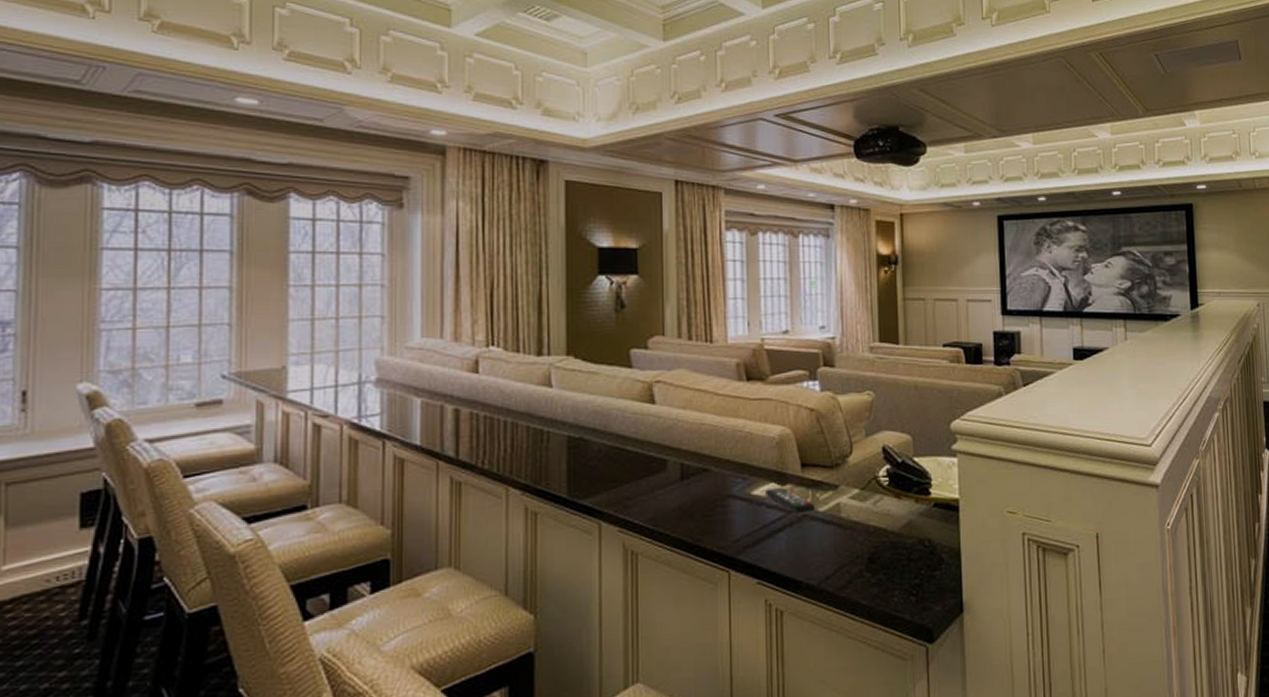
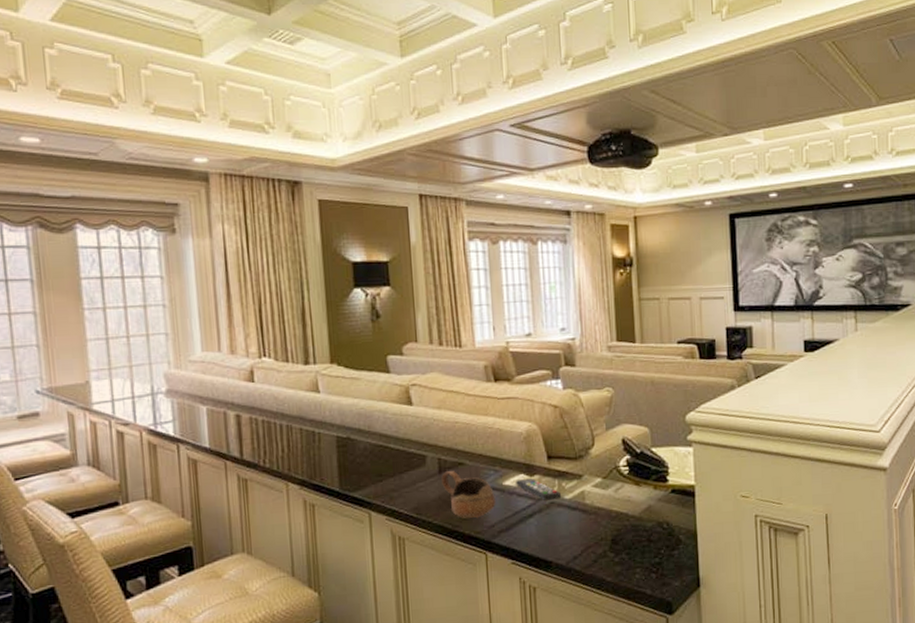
cup: none [683,478,742,531] -> present [441,471,496,518]

